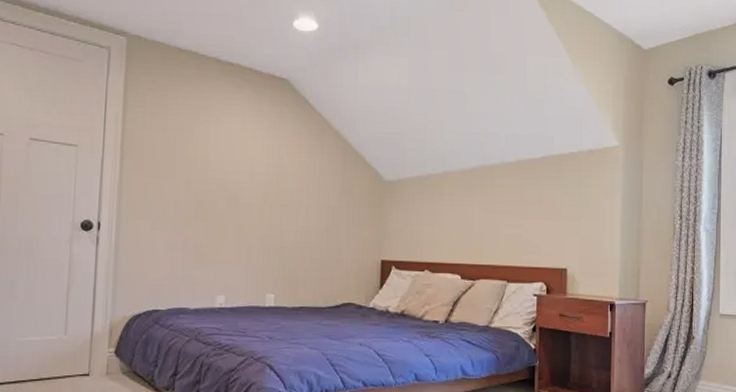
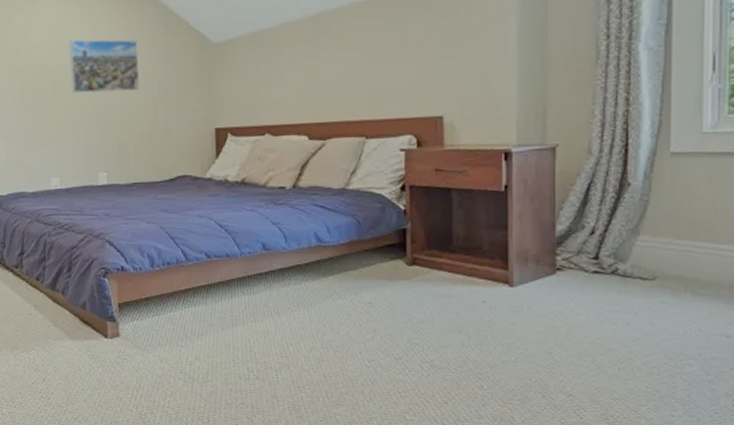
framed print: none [249,158,317,216] -> present [69,39,140,94]

